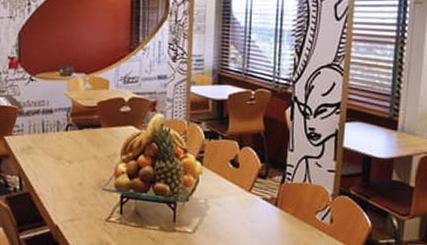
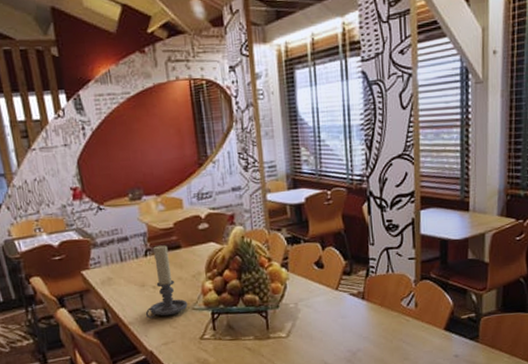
candle holder: none [57,122,99,193] -> present [145,245,188,319]

